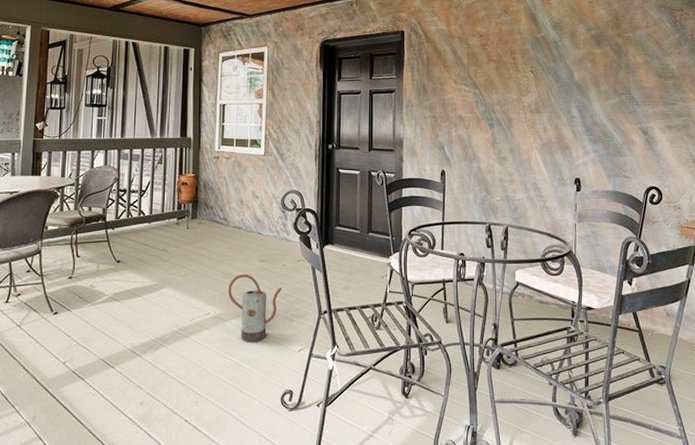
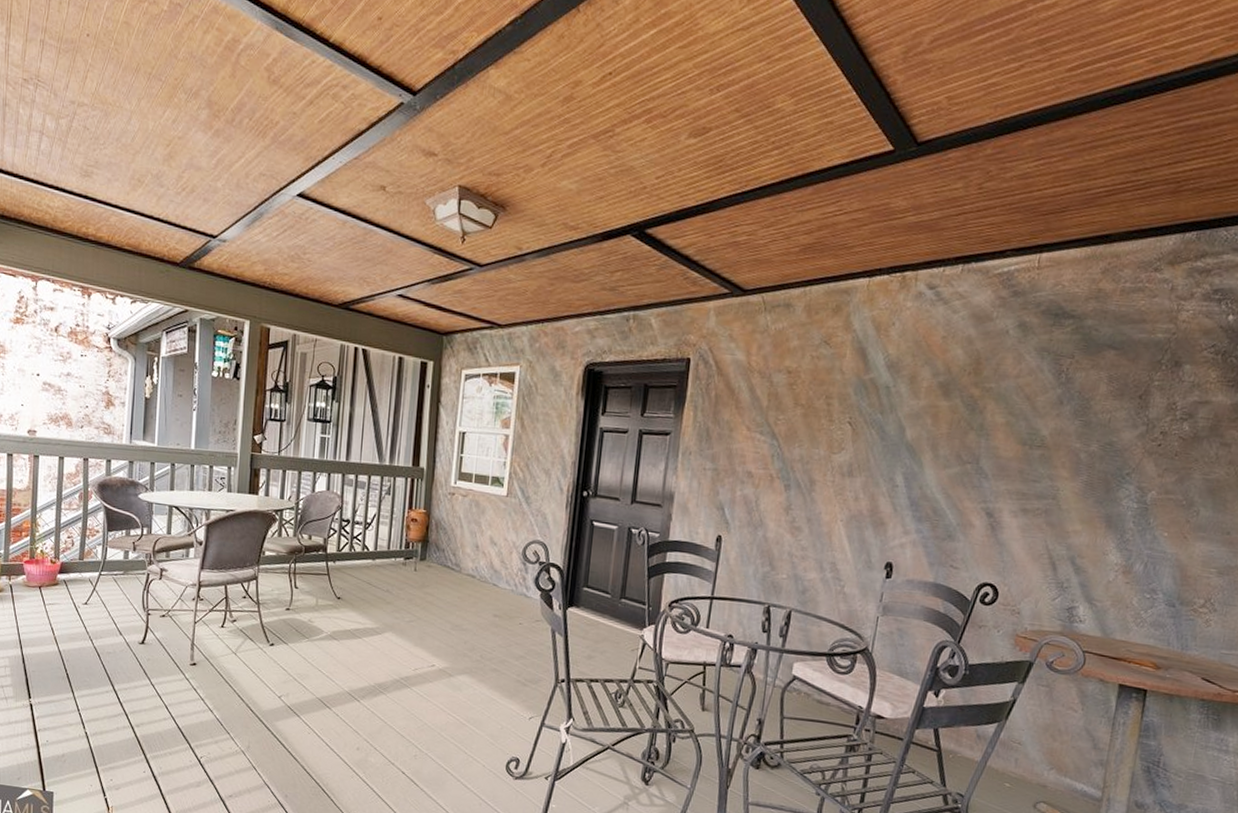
watering can: present [228,273,283,342] -> none [456,627,517,703]

